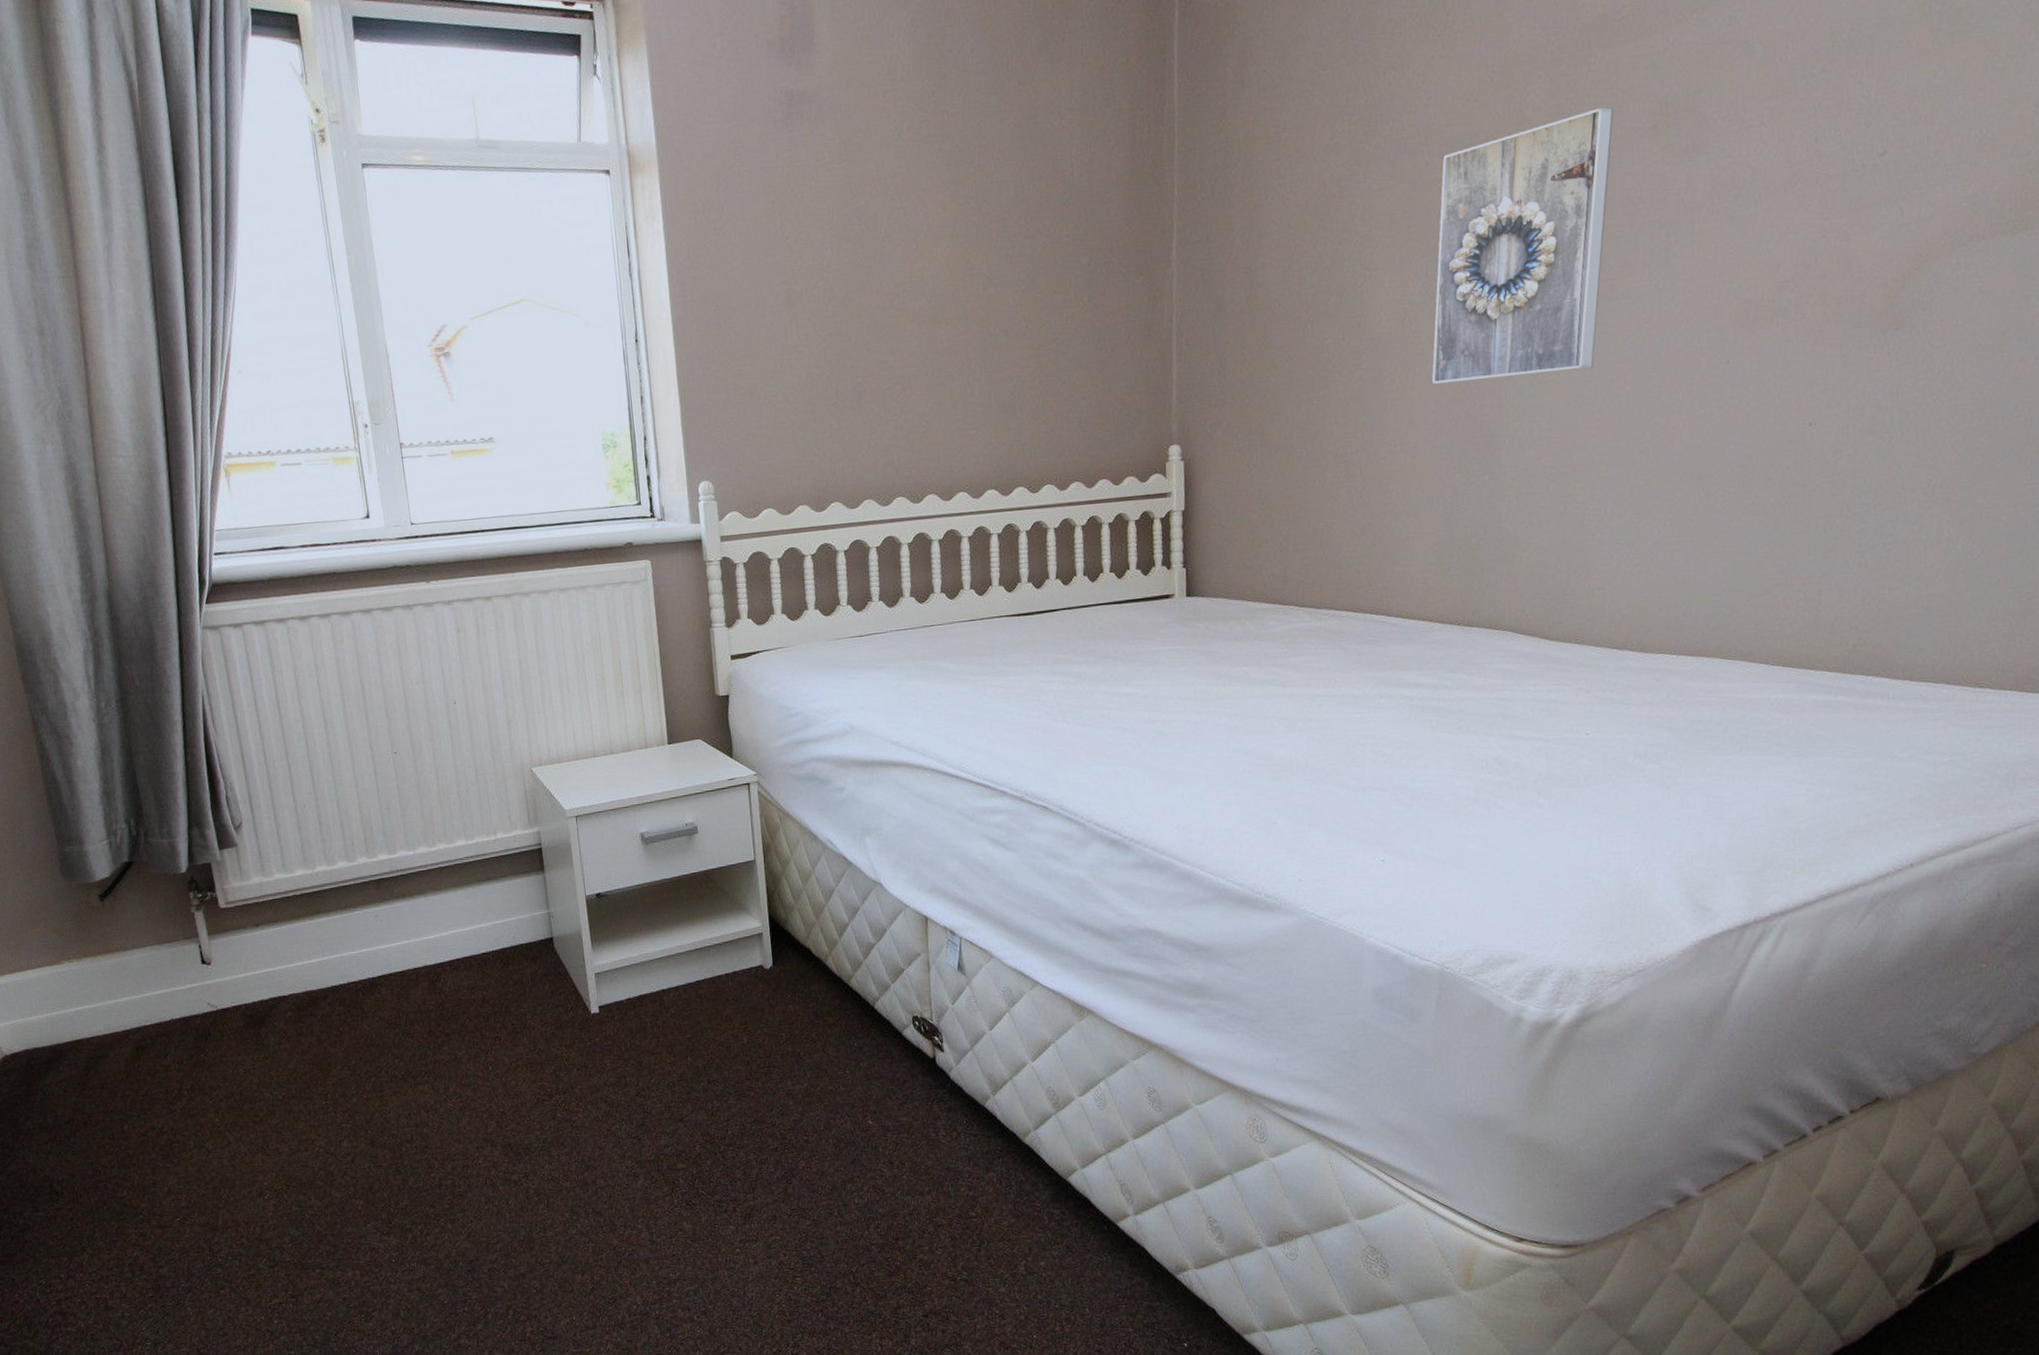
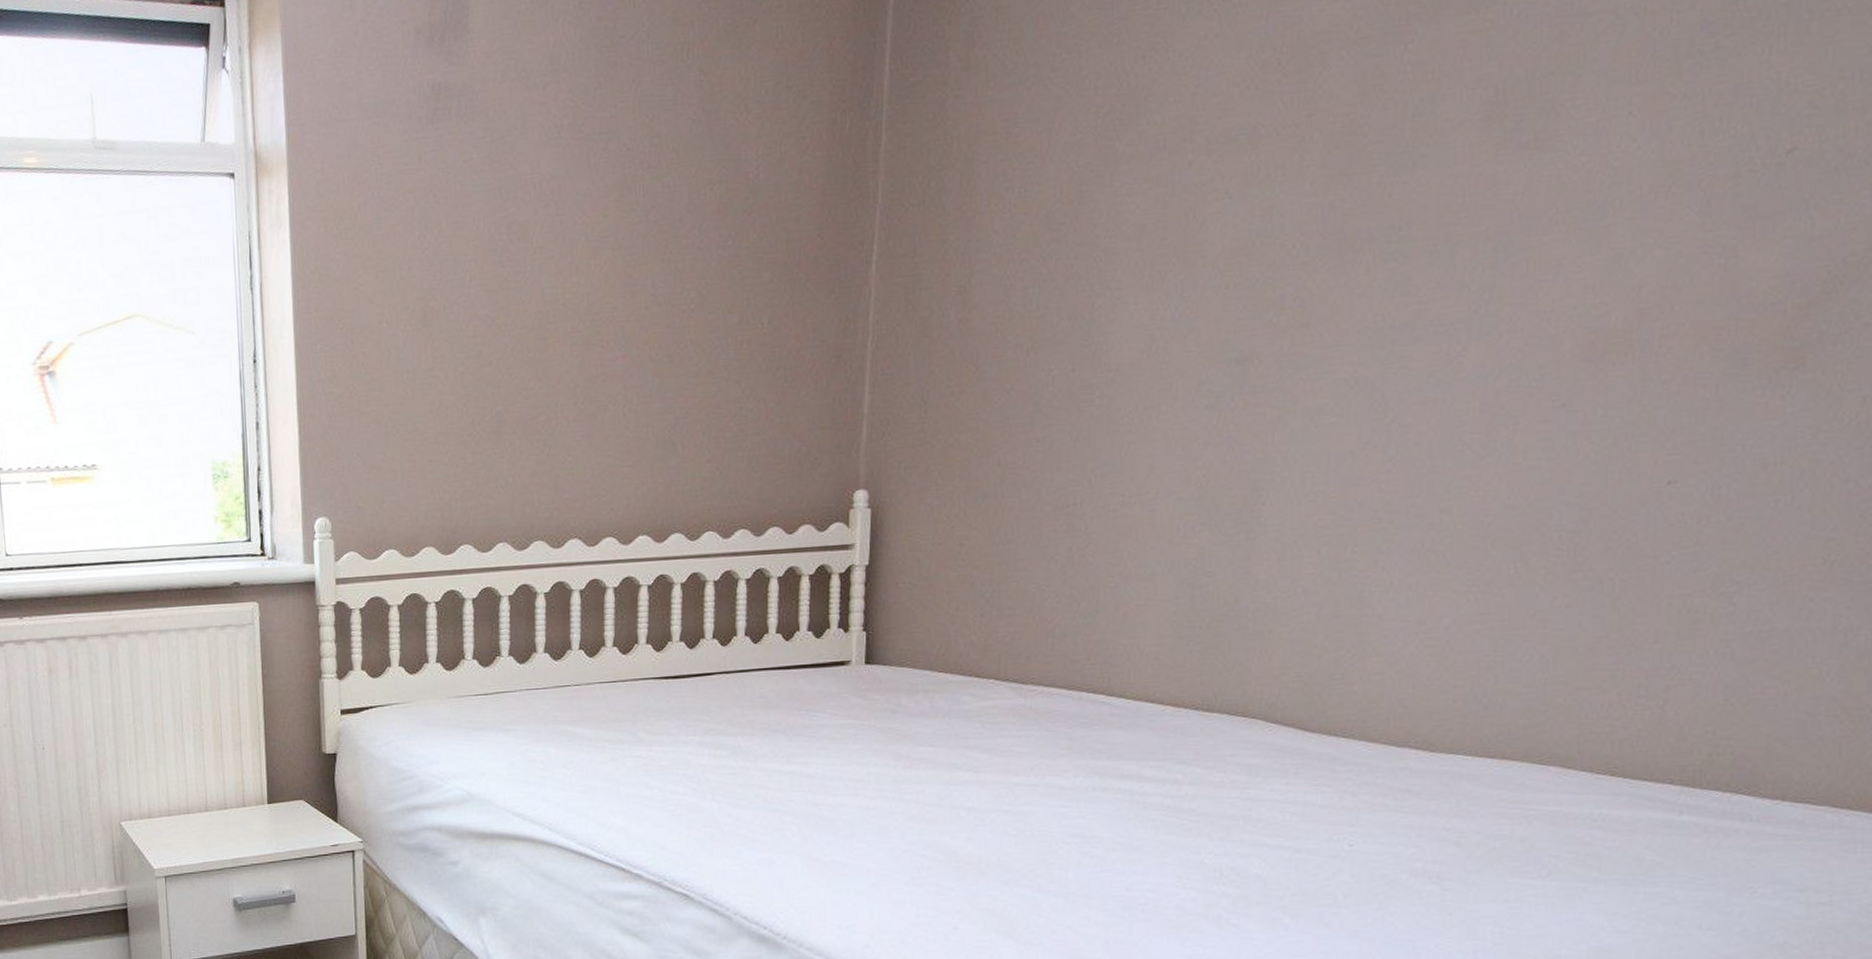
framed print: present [1432,107,1614,385] -> none [1181,95,1435,426]

